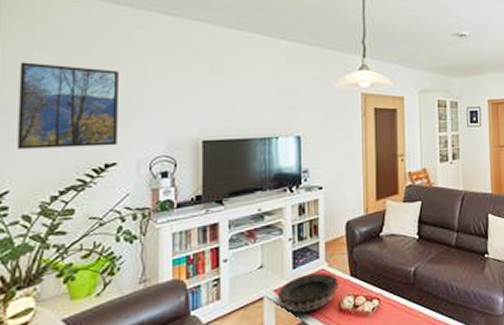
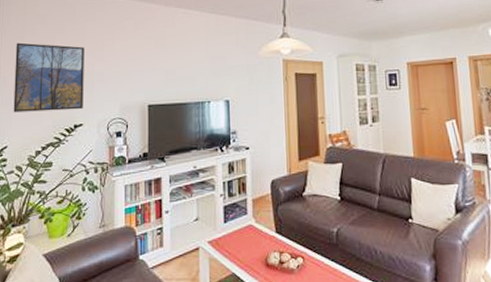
decorative bowl: present [278,272,339,313] -> none [212,228,266,264]

